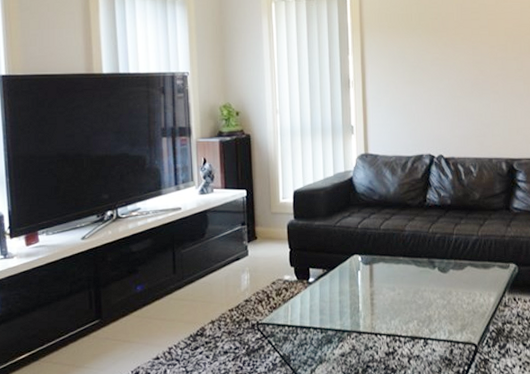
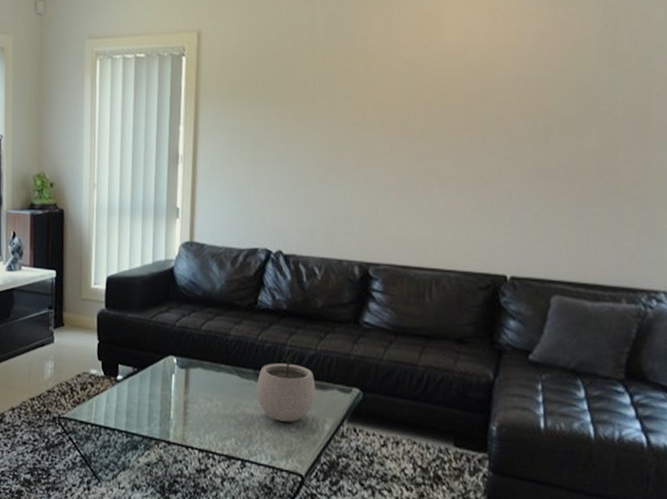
plant pot: none [432,239,481,300] -> present [257,351,316,422]

